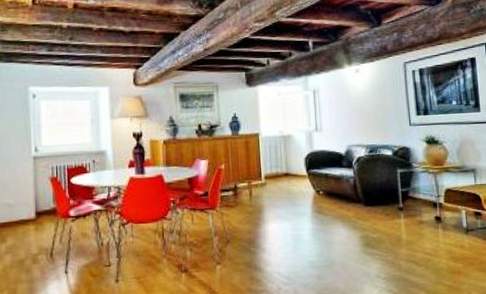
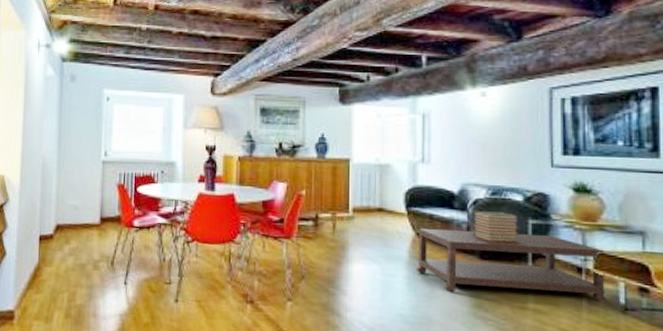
coffee table: none [318,180,456,236] -> present [415,229,608,303]
book stack: none [356,165,392,191] -> present [472,211,519,243]

